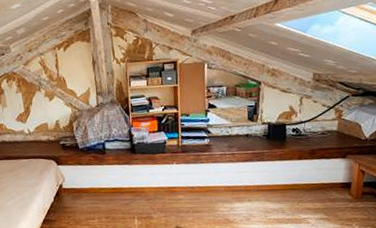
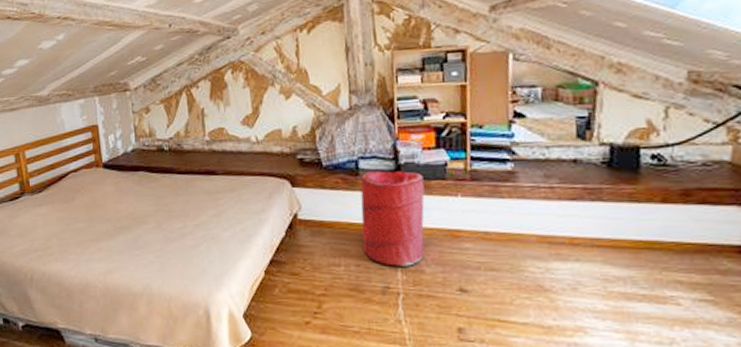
laundry hamper: none [107,149,152,216] -> present [360,171,425,266]

